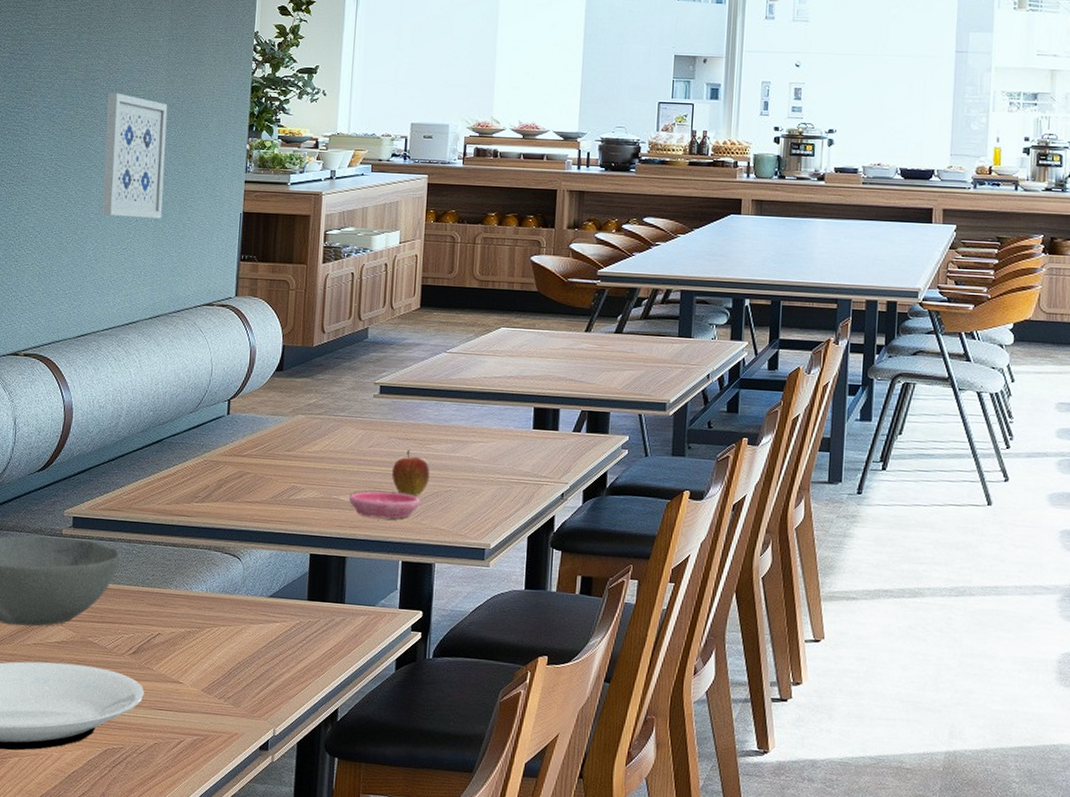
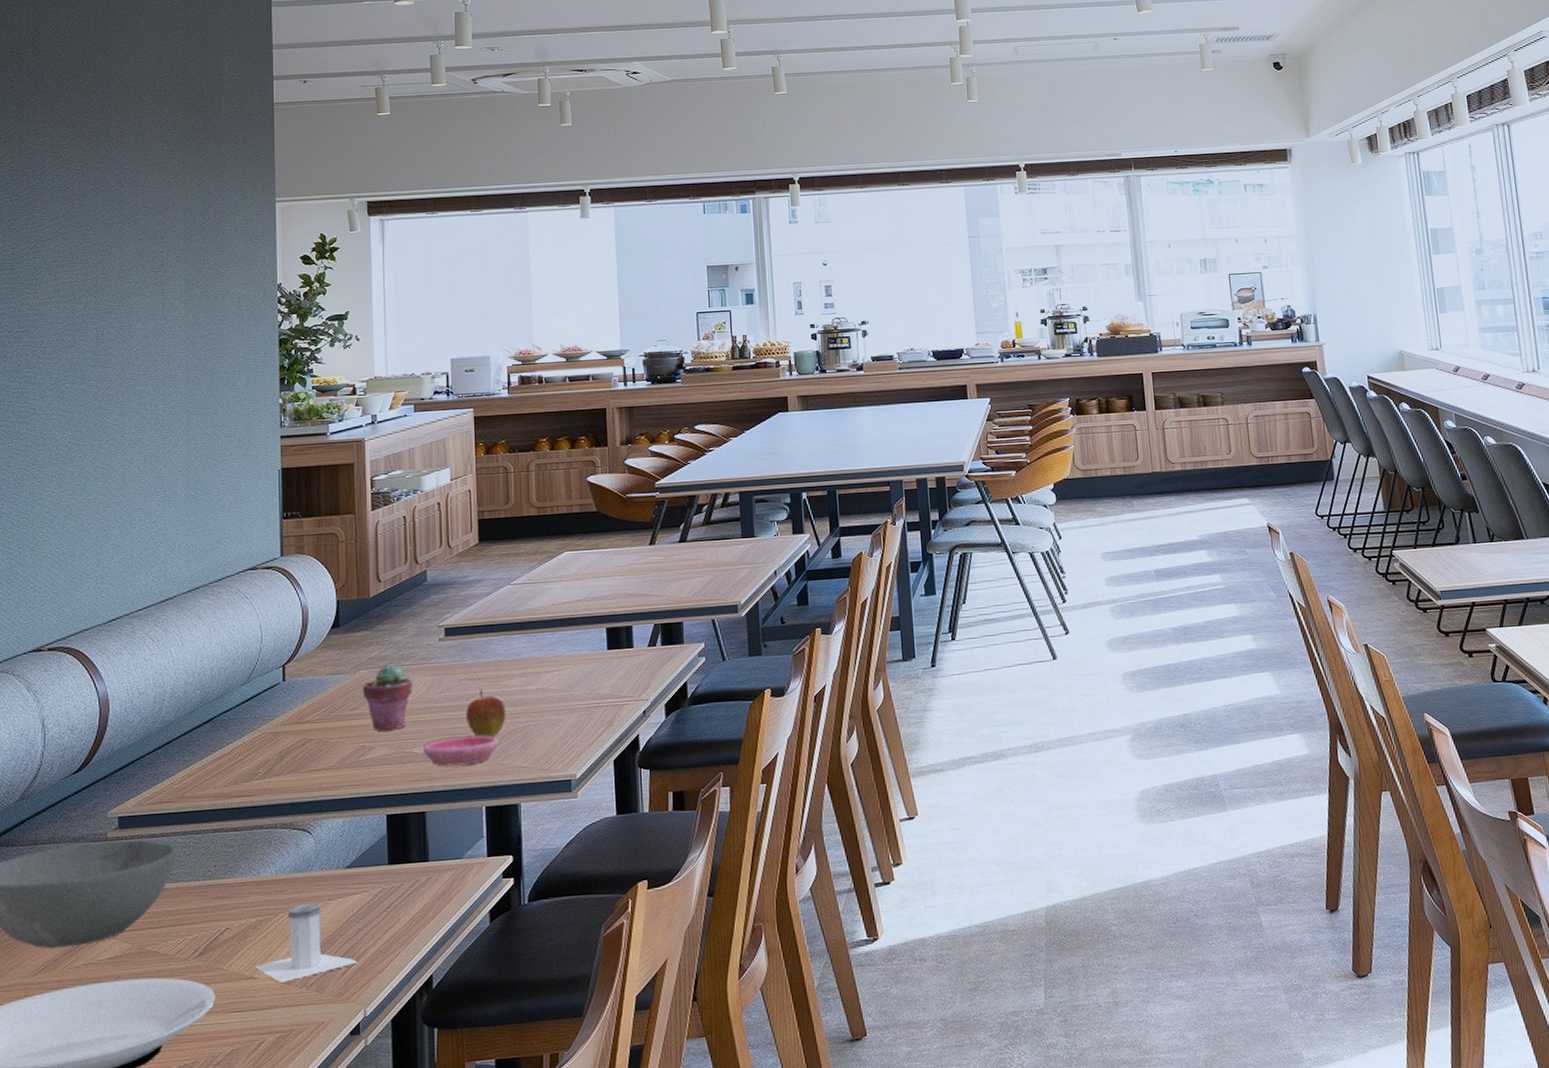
wall art: present [102,92,168,219] -> none [123,360,193,490]
salt shaker: none [180,623,273,691] -> present [255,903,359,983]
potted succulent: none [298,411,345,475] -> present [362,663,413,731]

